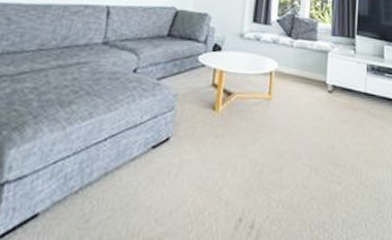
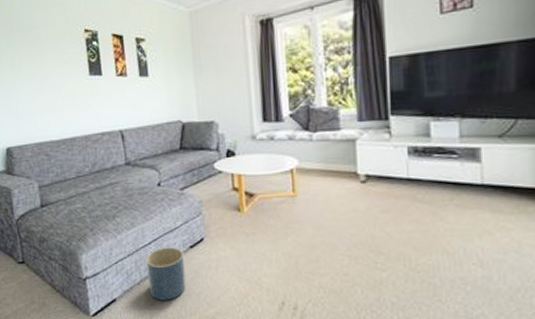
planter: none [87,145,143,216] -> present [146,247,186,300]

